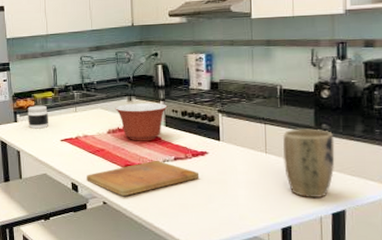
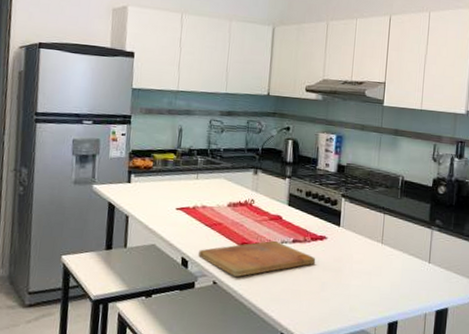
jar: present [28,105,49,129] -> none [142,166,167,194]
mixing bowl: present [115,103,168,141] -> none [239,177,293,219]
plant pot: present [282,129,335,197] -> none [397,222,445,294]

